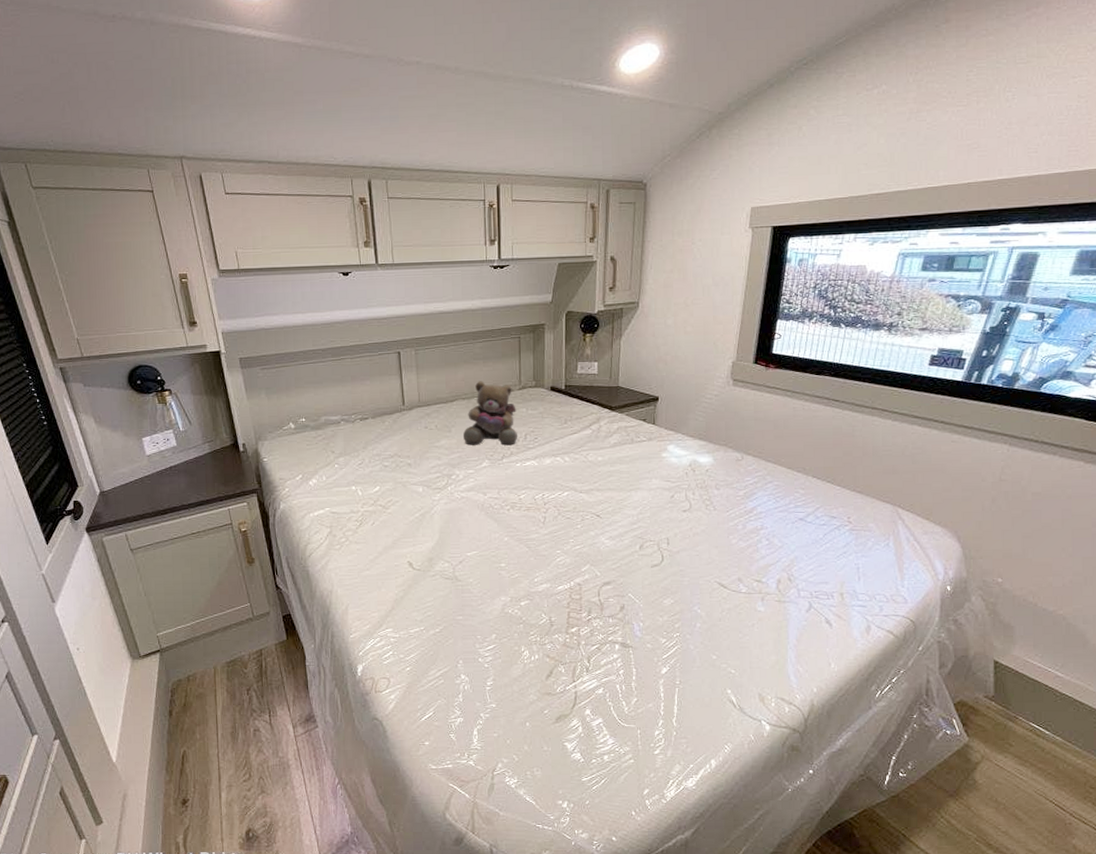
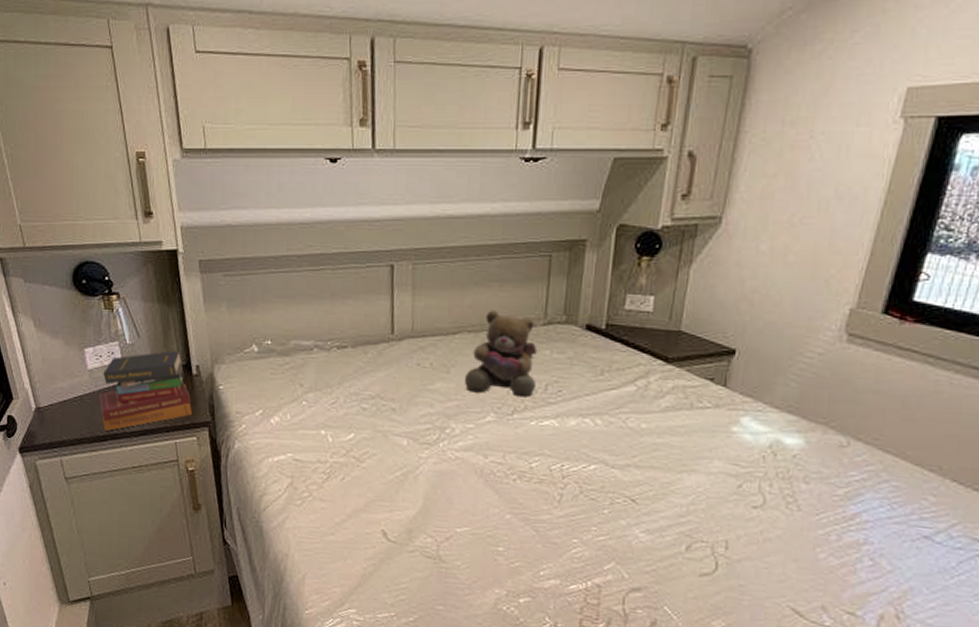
books: none [158,432,242,505] -> present [99,350,192,431]

